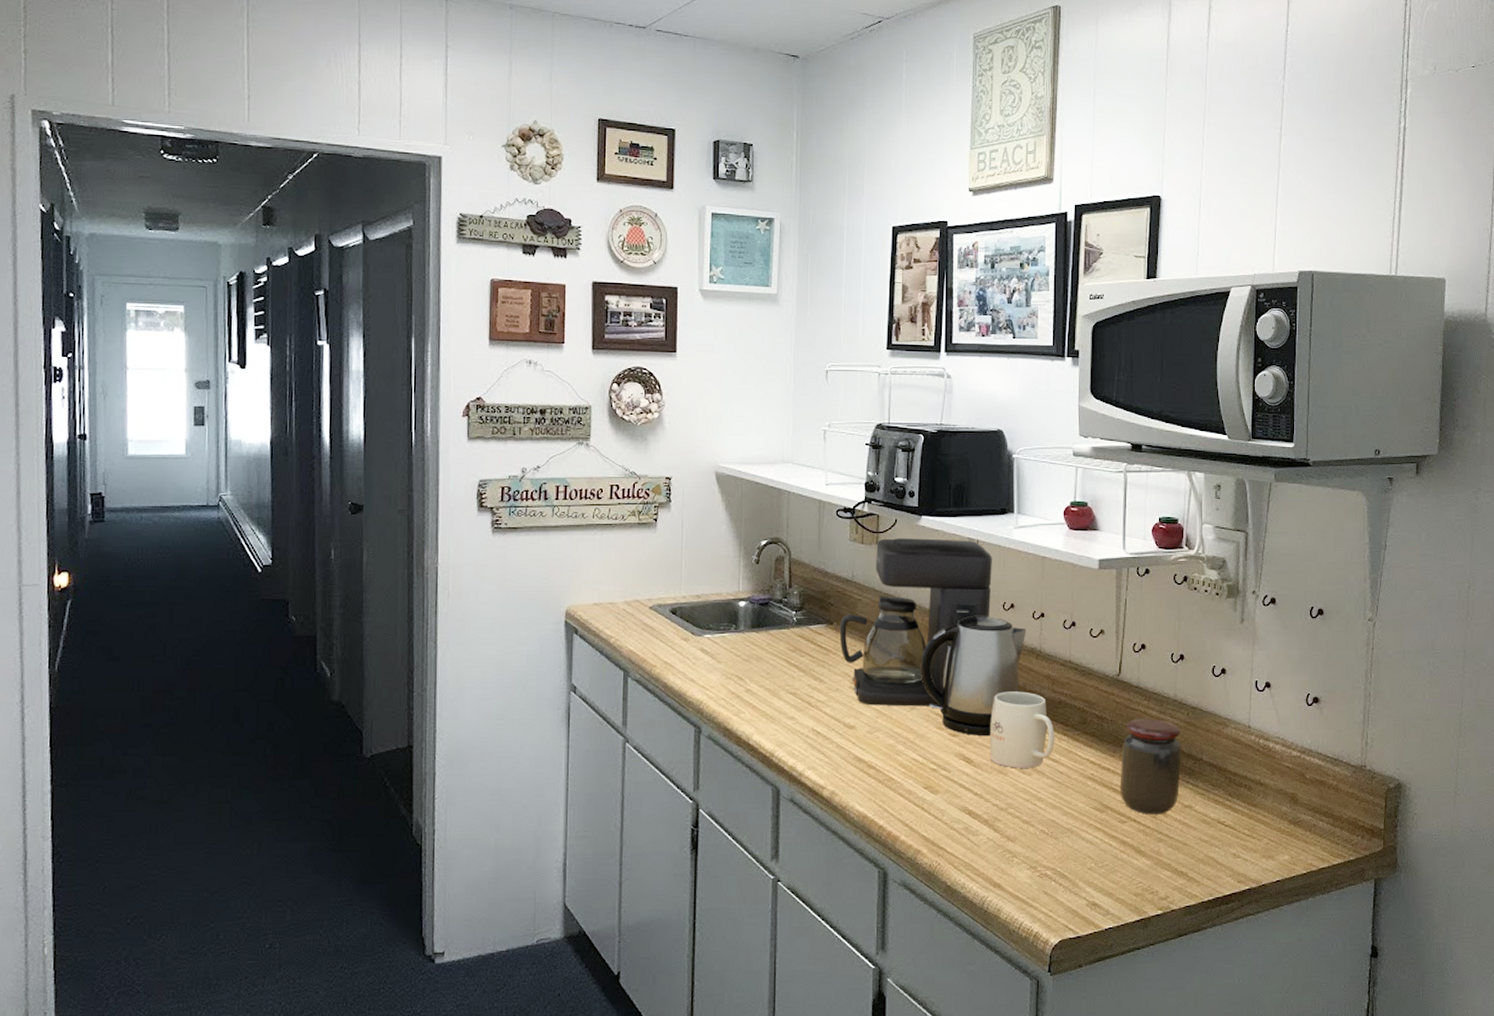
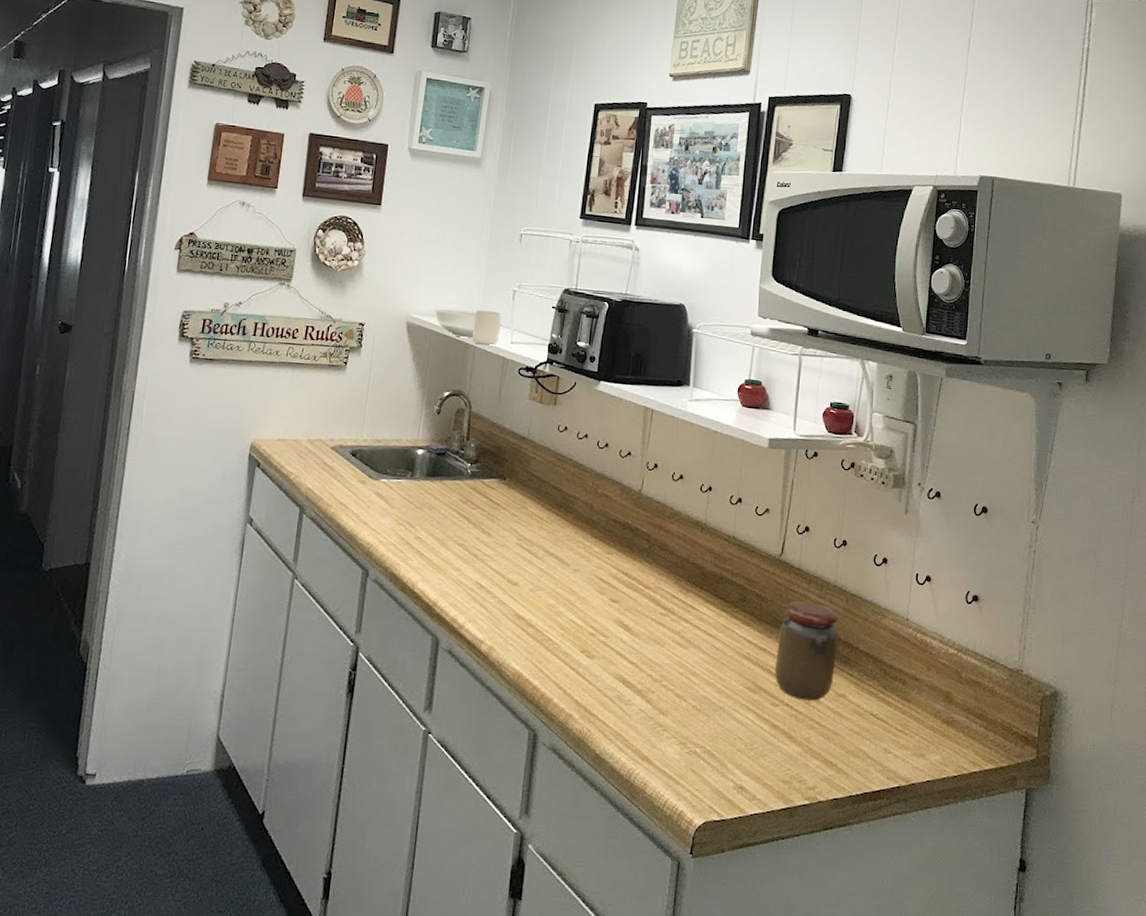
bowl: none [743,455,814,484] -> present [434,308,502,339]
cup: none [785,453,814,489] -> present [472,309,501,346]
coffee maker: present [839,538,992,707] -> none [511,400,665,571]
kettle: present [920,616,1027,737] -> none [586,484,694,606]
mug: present [990,691,1055,768] -> none [648,561,714,642]

